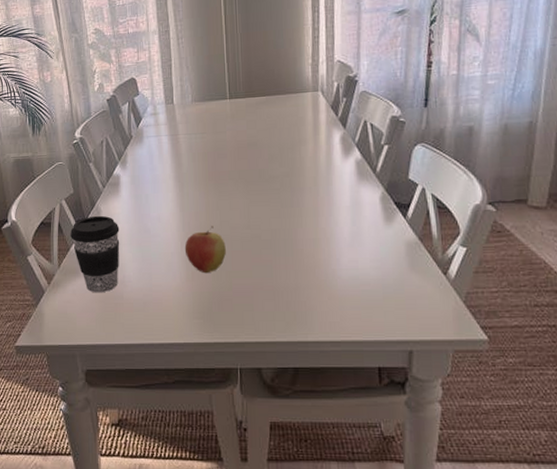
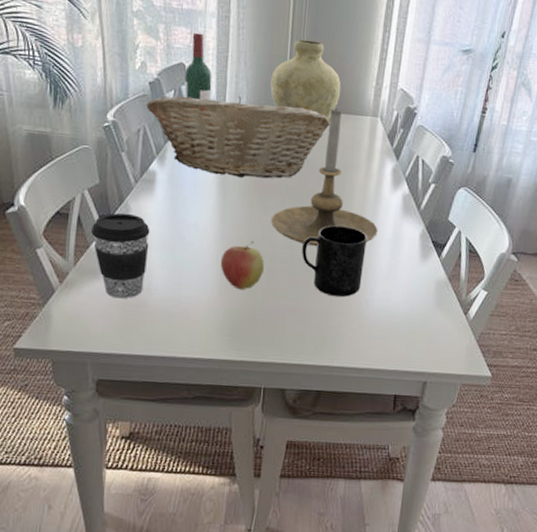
fruit basket: none [106,96,272,170] -> present [146,96,330,179]
wine bottle: none [135,49,160,107] -> present [184,32,212,101]
vase: none [212,34,279,105] -> present [270,39,341,123]
candle holder: none [227,91,335,223] -> present [270,108,378,246]
mug: none [261,200,325,271] -> present [302,225,367,298]

